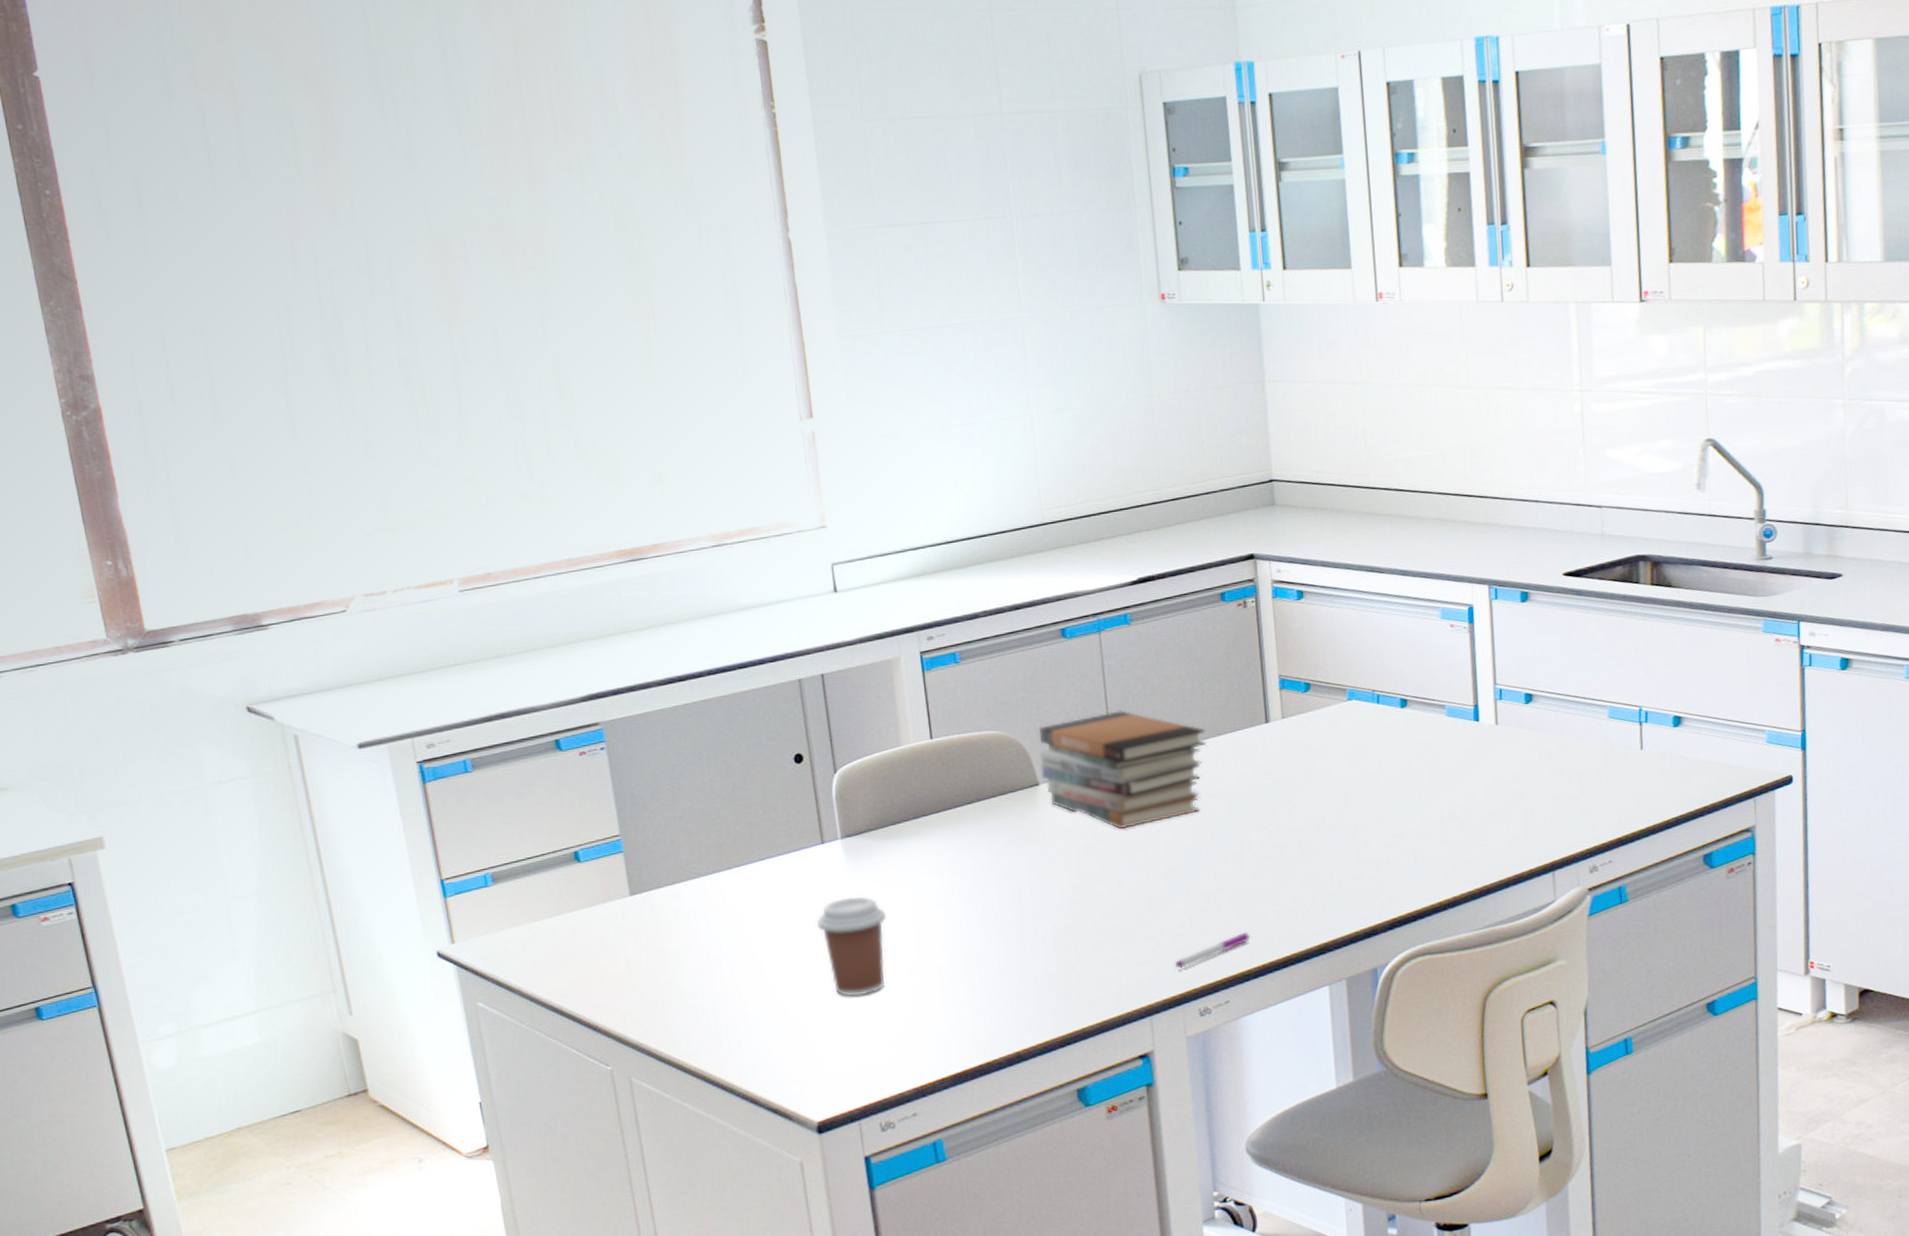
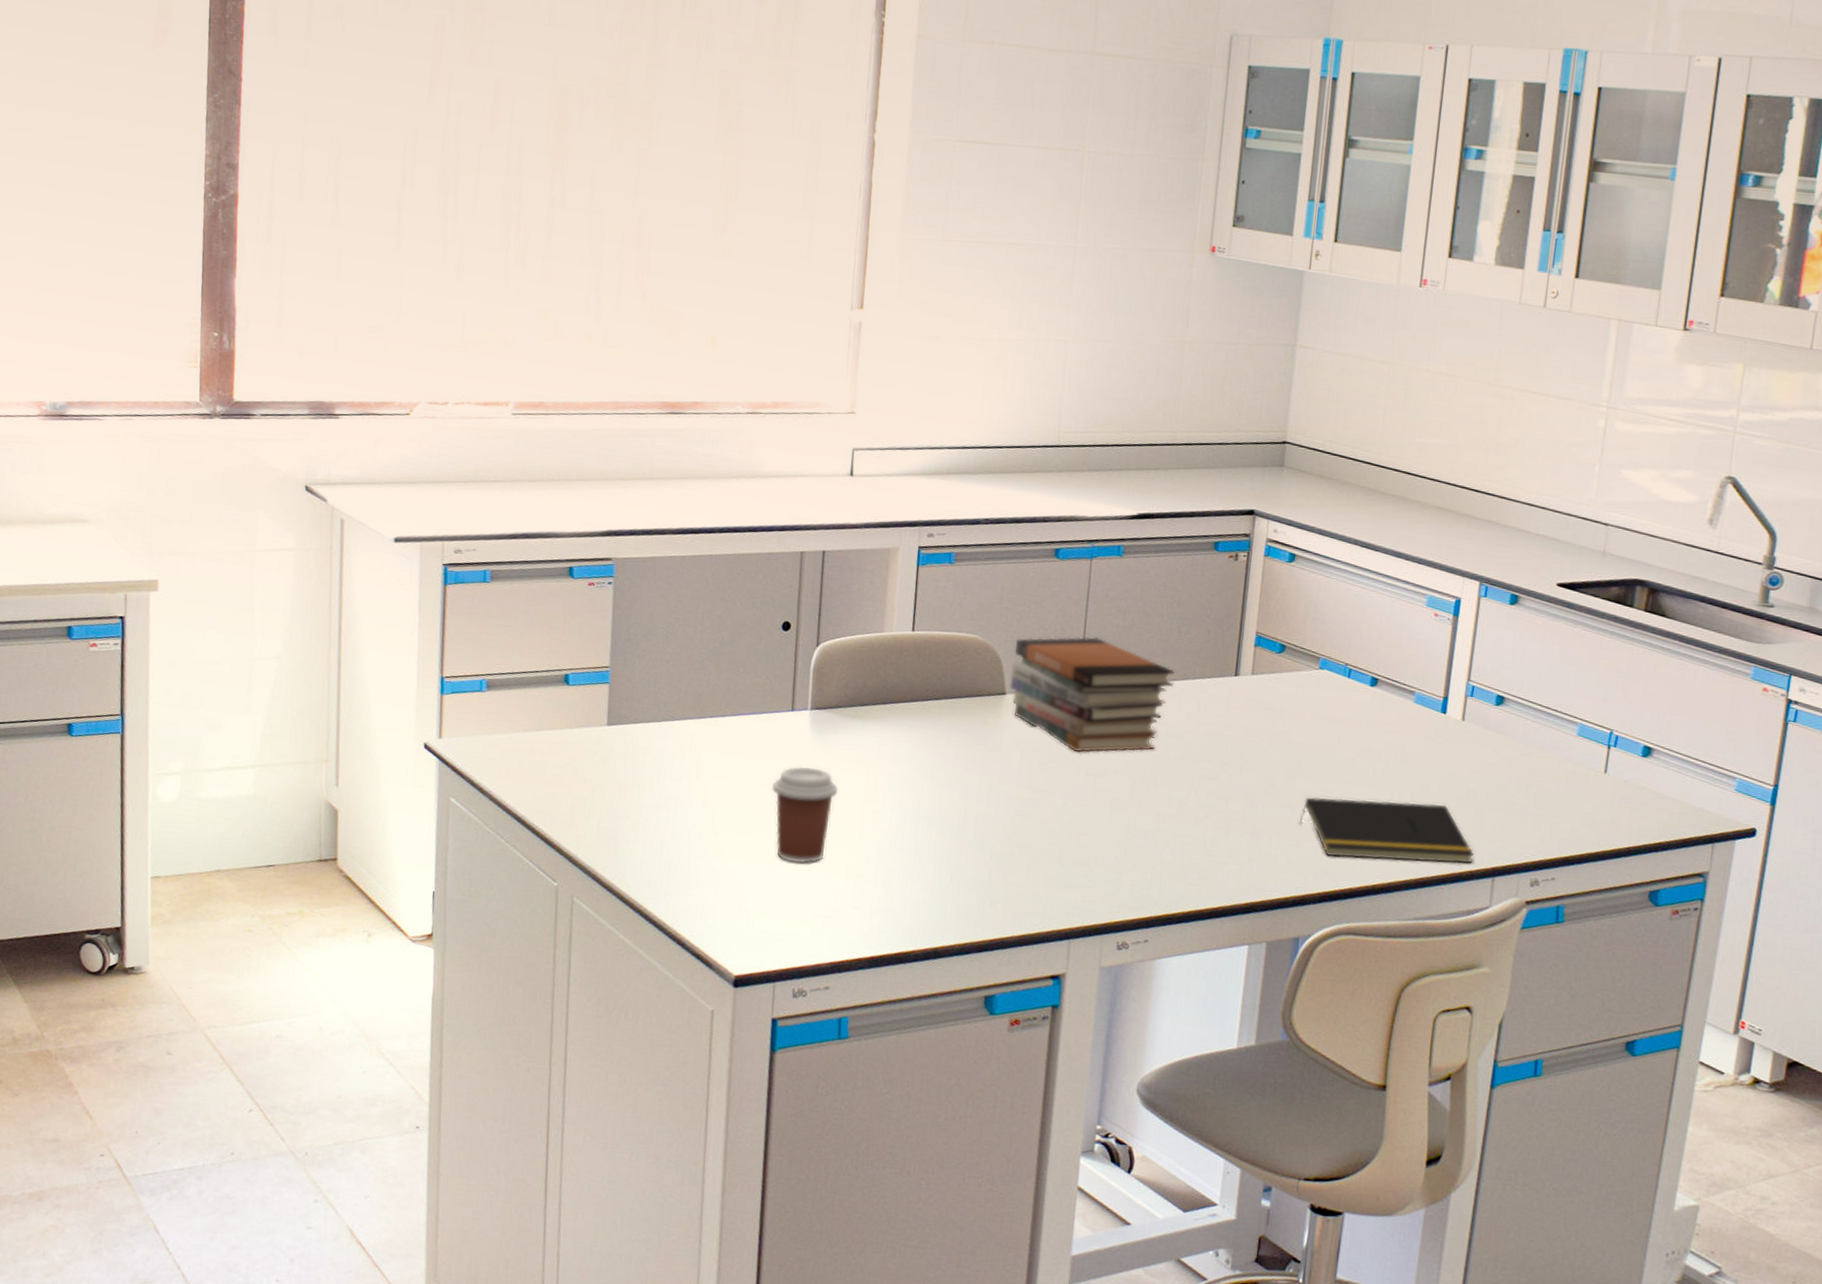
pen: present [1174,931,1251,970] -> none [1102,875,1181,900]
notepad: none [1356,810,1531,883] -> present [1300,797,1474,864]

